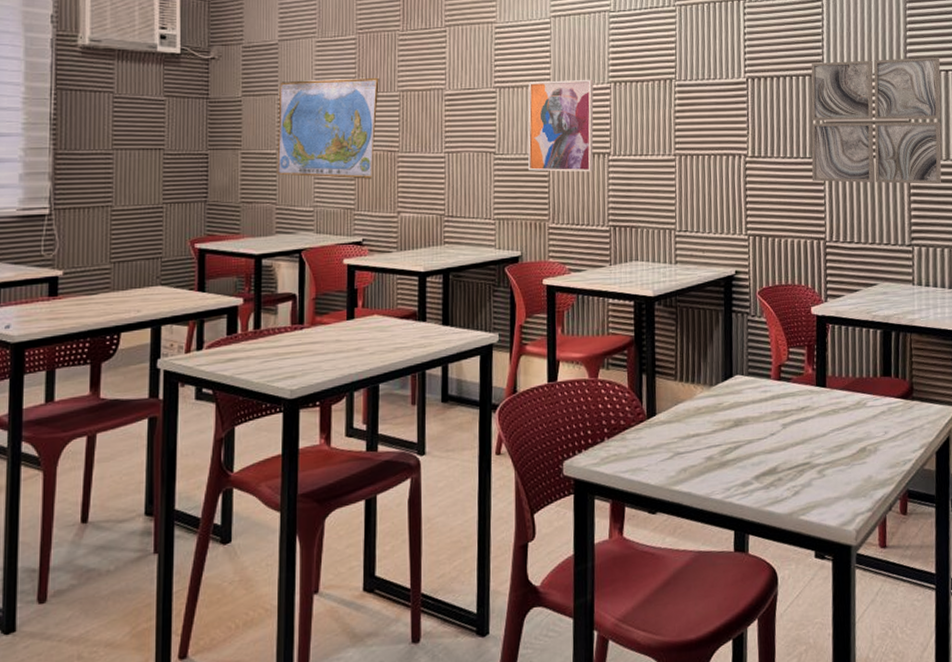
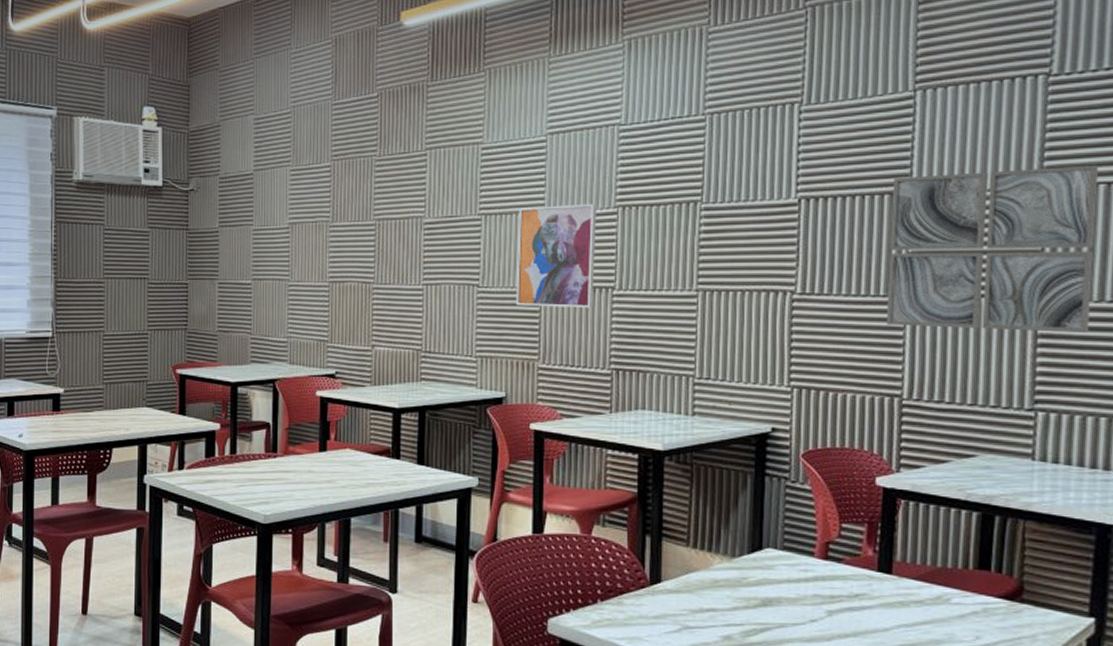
world map: present [277,77,379,179] -> none [252,206,354,311]

